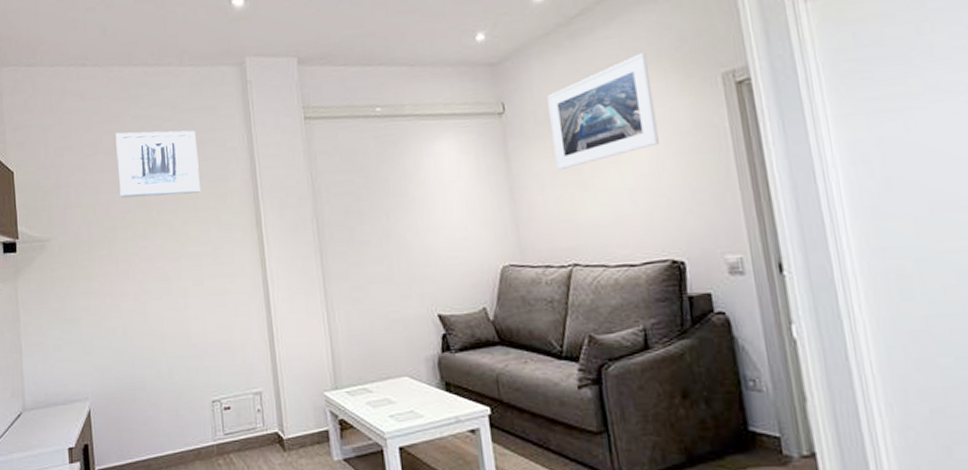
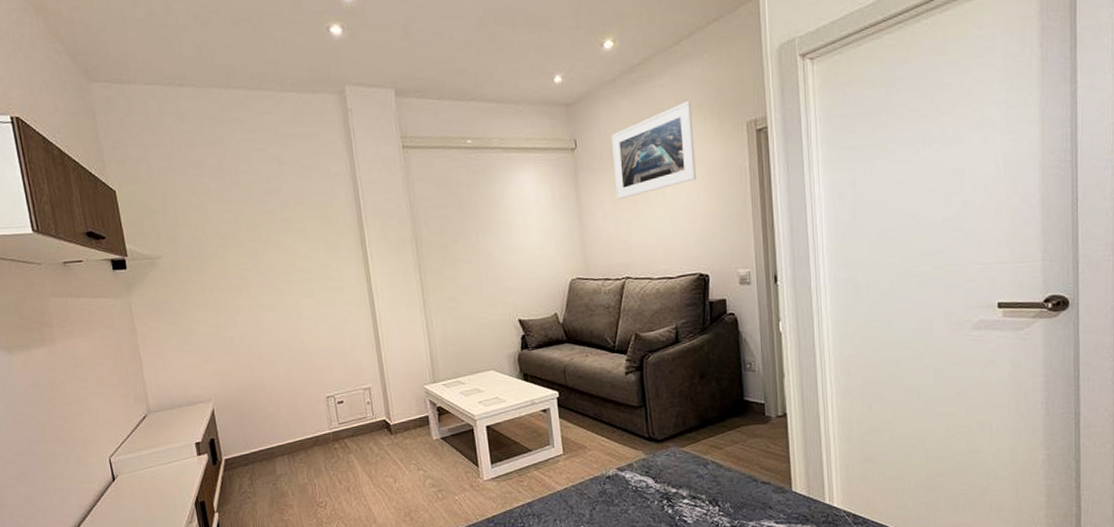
wall art: present [115,130,200,198] -> none [220,154,307,218]

